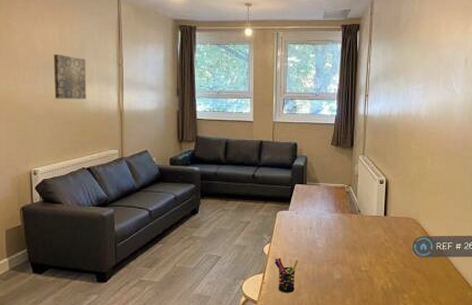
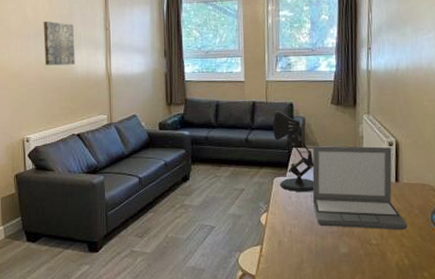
pen holder: present [275,258,299,293] -> none [273,228,300,268]
desk lamp: none [278,149,314,224] -> present [273,110,315,192]
laptop: none [311,183,393,259] -> present [312,146,408,231]

